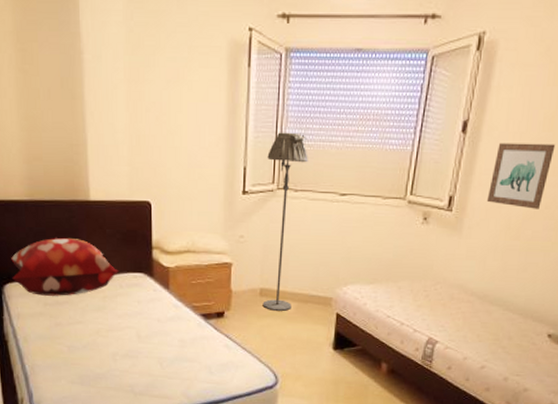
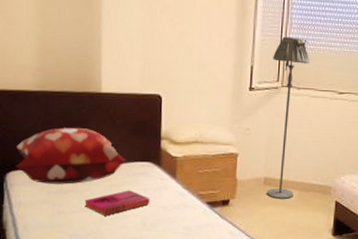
hardback book: none [80,302,144,328] -> present [84,190,150,216]

